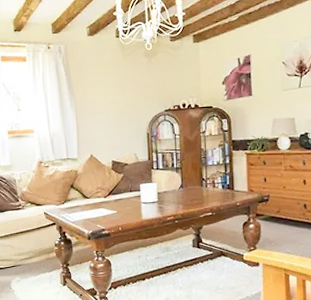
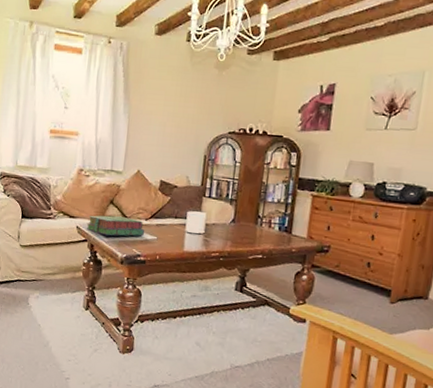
stack of books: none [52,198,106,217] -> present [86,215,145,237]

